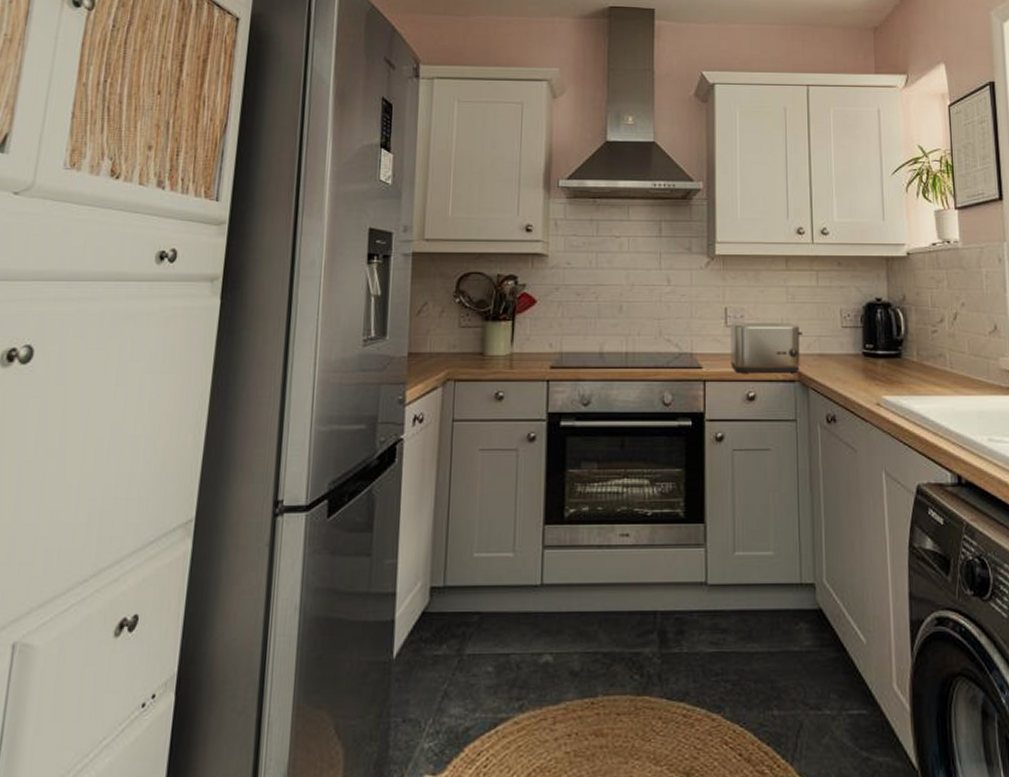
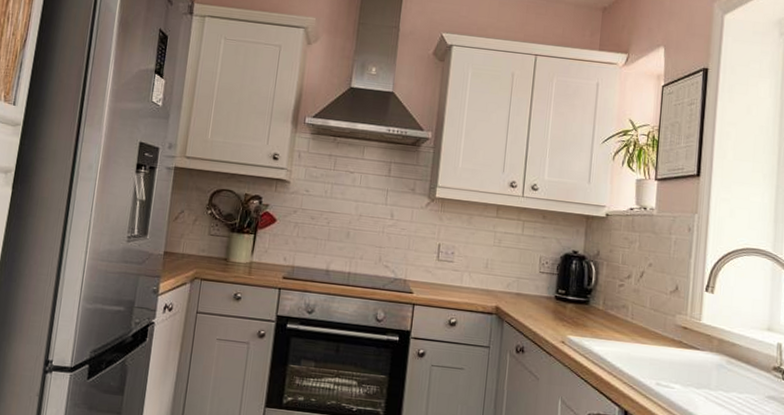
toaster: present [730,323,804,373] -> none [438,258,505,307]

